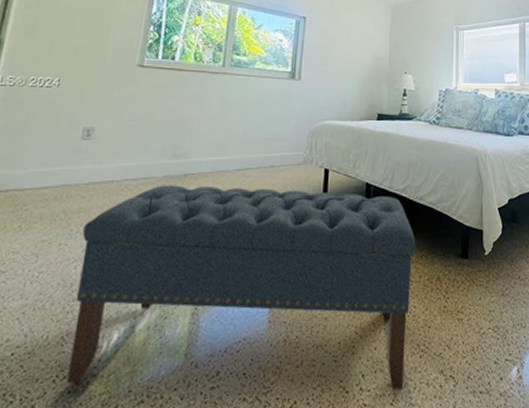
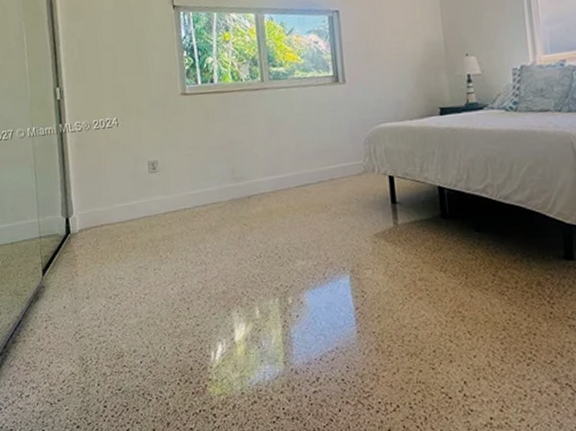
bench: present [66,185,416,390] -> none [170,198,512,397]

